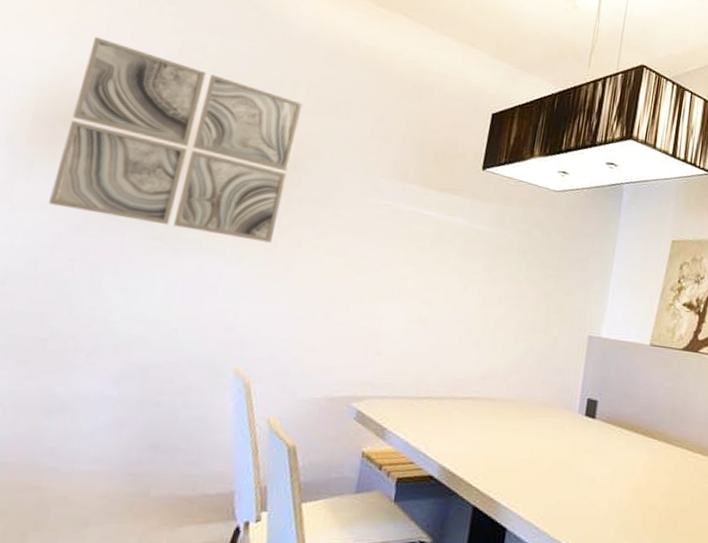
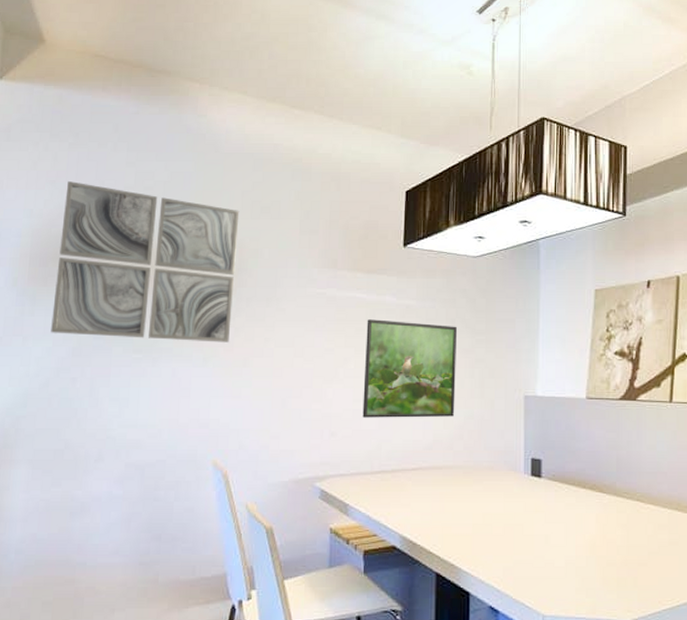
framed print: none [414,239,528,349] -> present [362,319,457,418]

